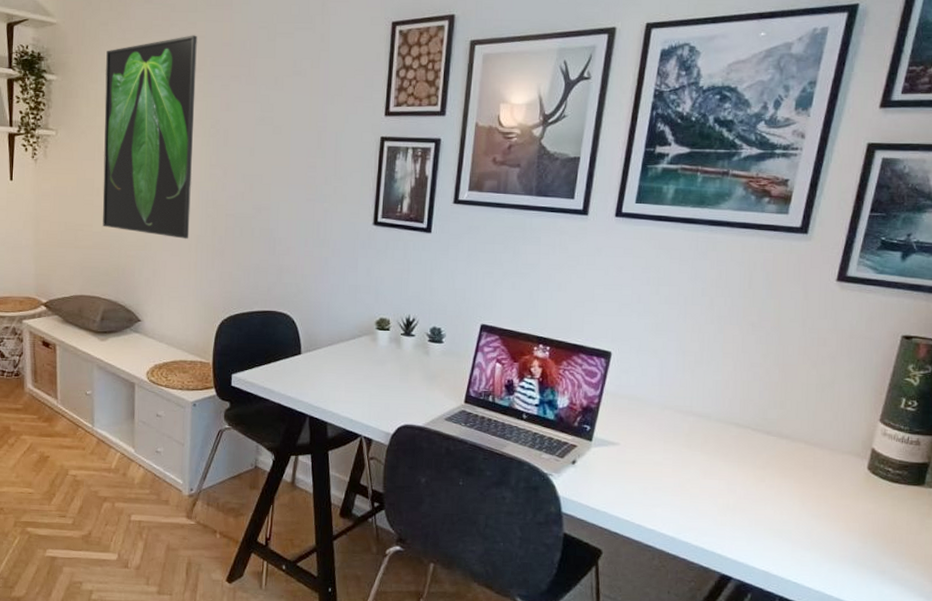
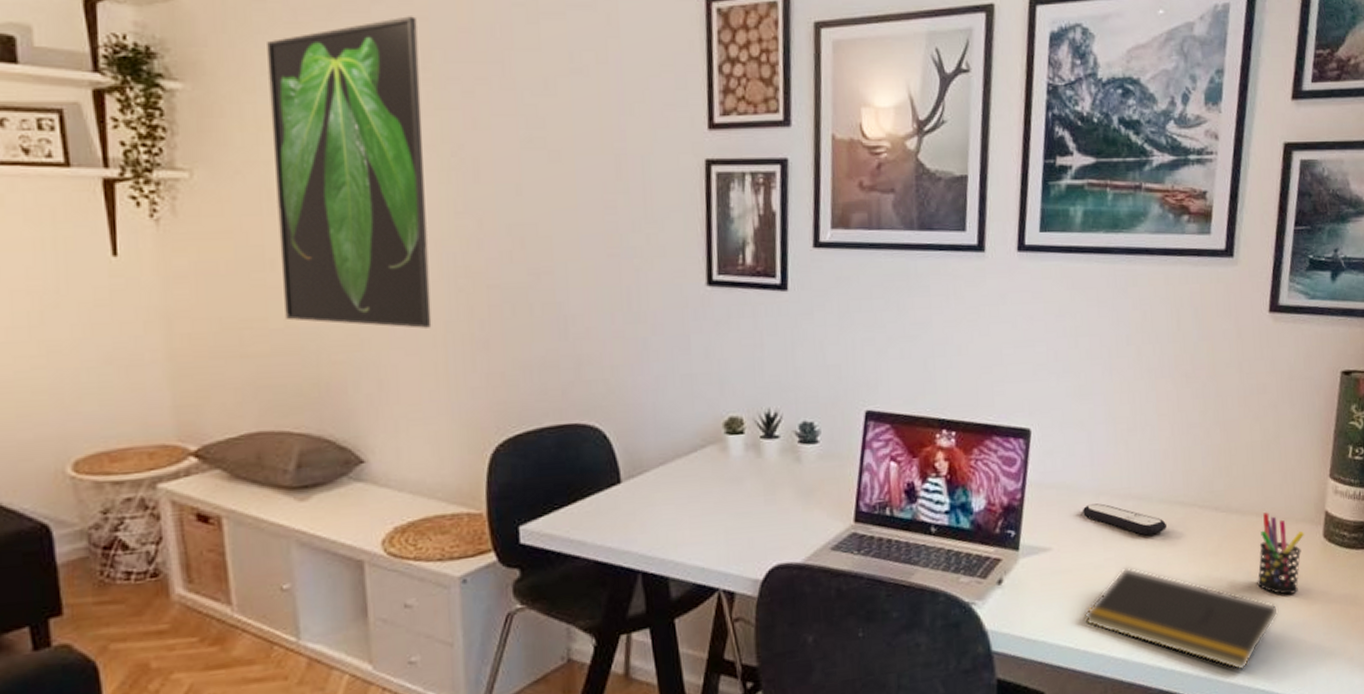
notepad: none [641,467,817,564] -> present [1083,567,1279,672]
remote control: none [648,415,721,446] -> present [1082,503,1167,536]
pen holder: none [799,442,850,511] -> present [1257,512,1305,595]

